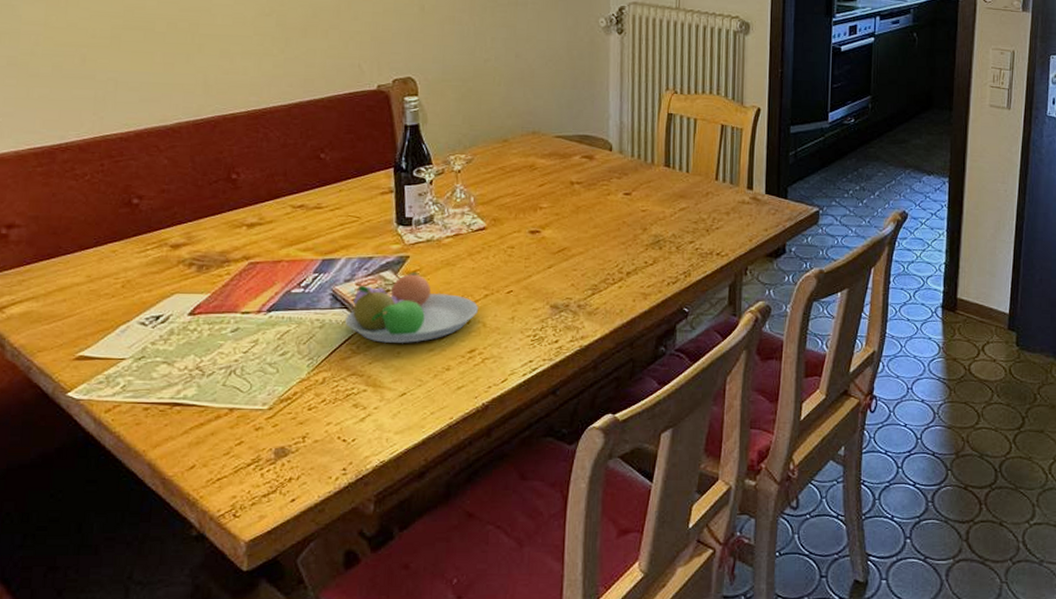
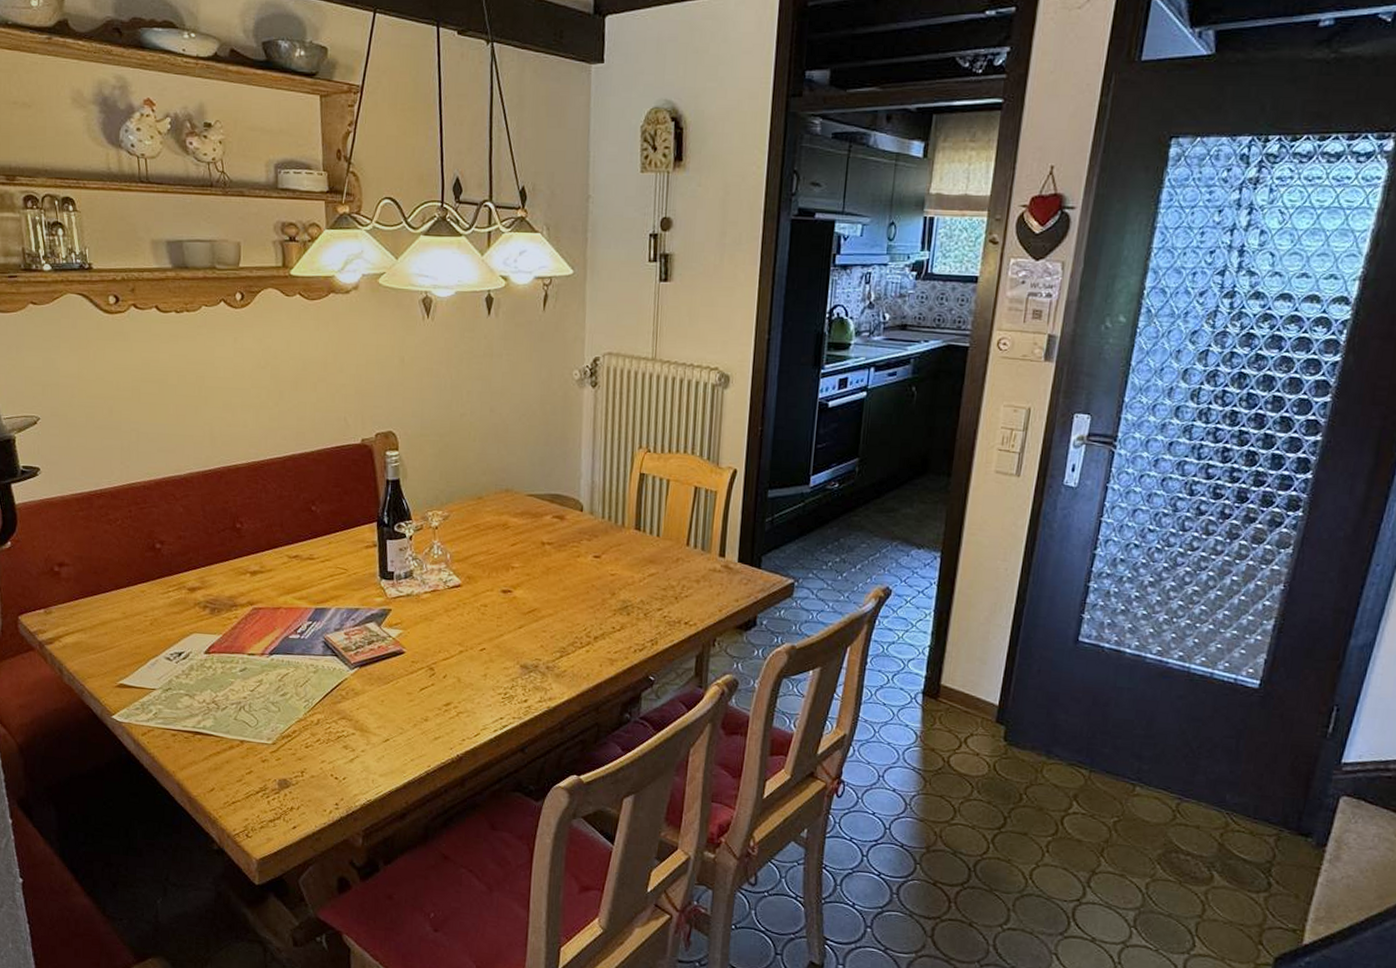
fruit bowl: present [344,272,479,344] -> none [335,624,454,693]

